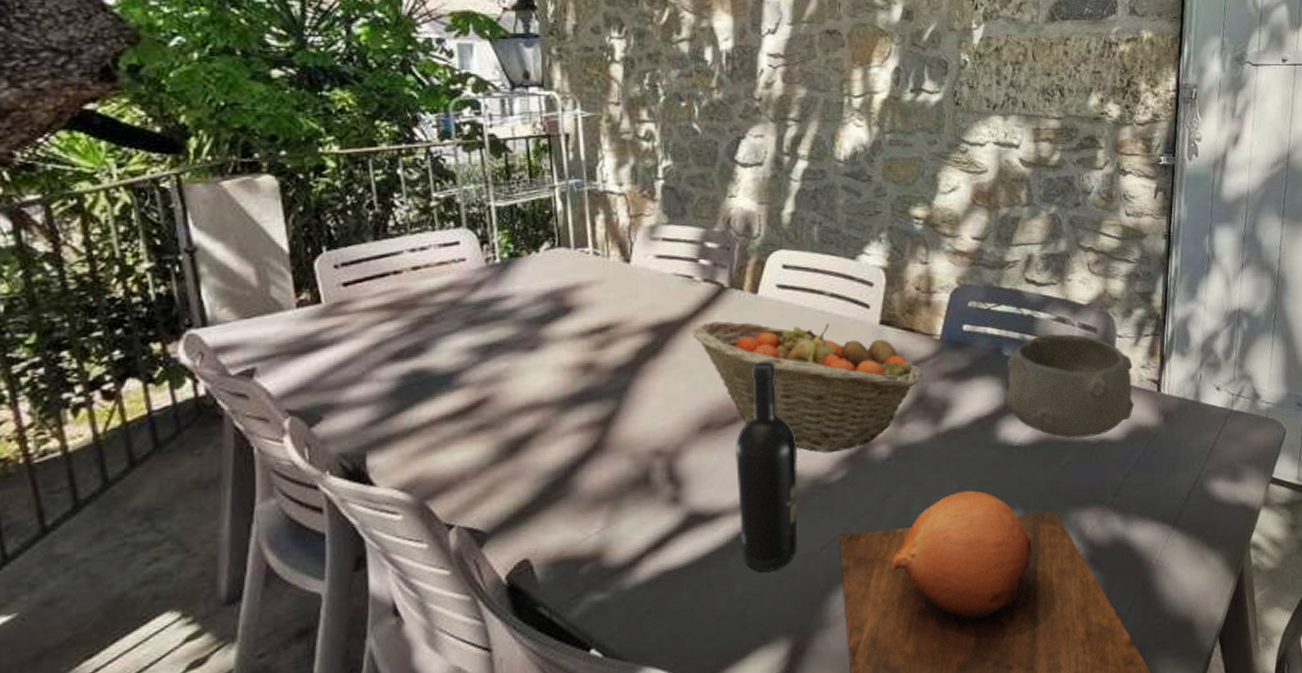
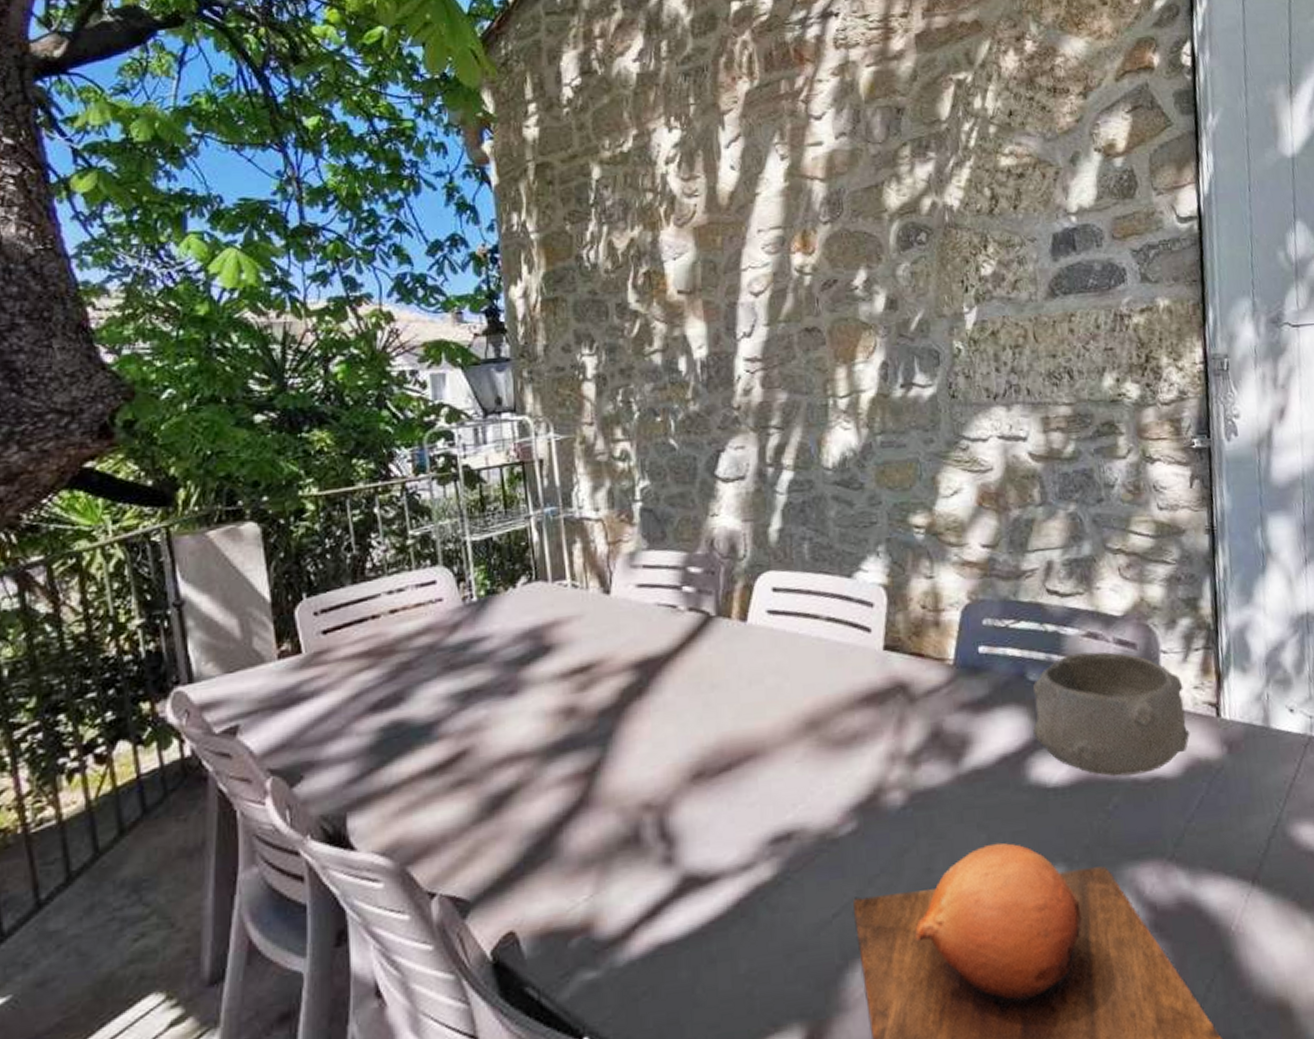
fruit basket: present [692,320,923,453] -> none [679,651,937,802]
wine bottle: present [736,360,798,572] -> none [731,696,807,944]

